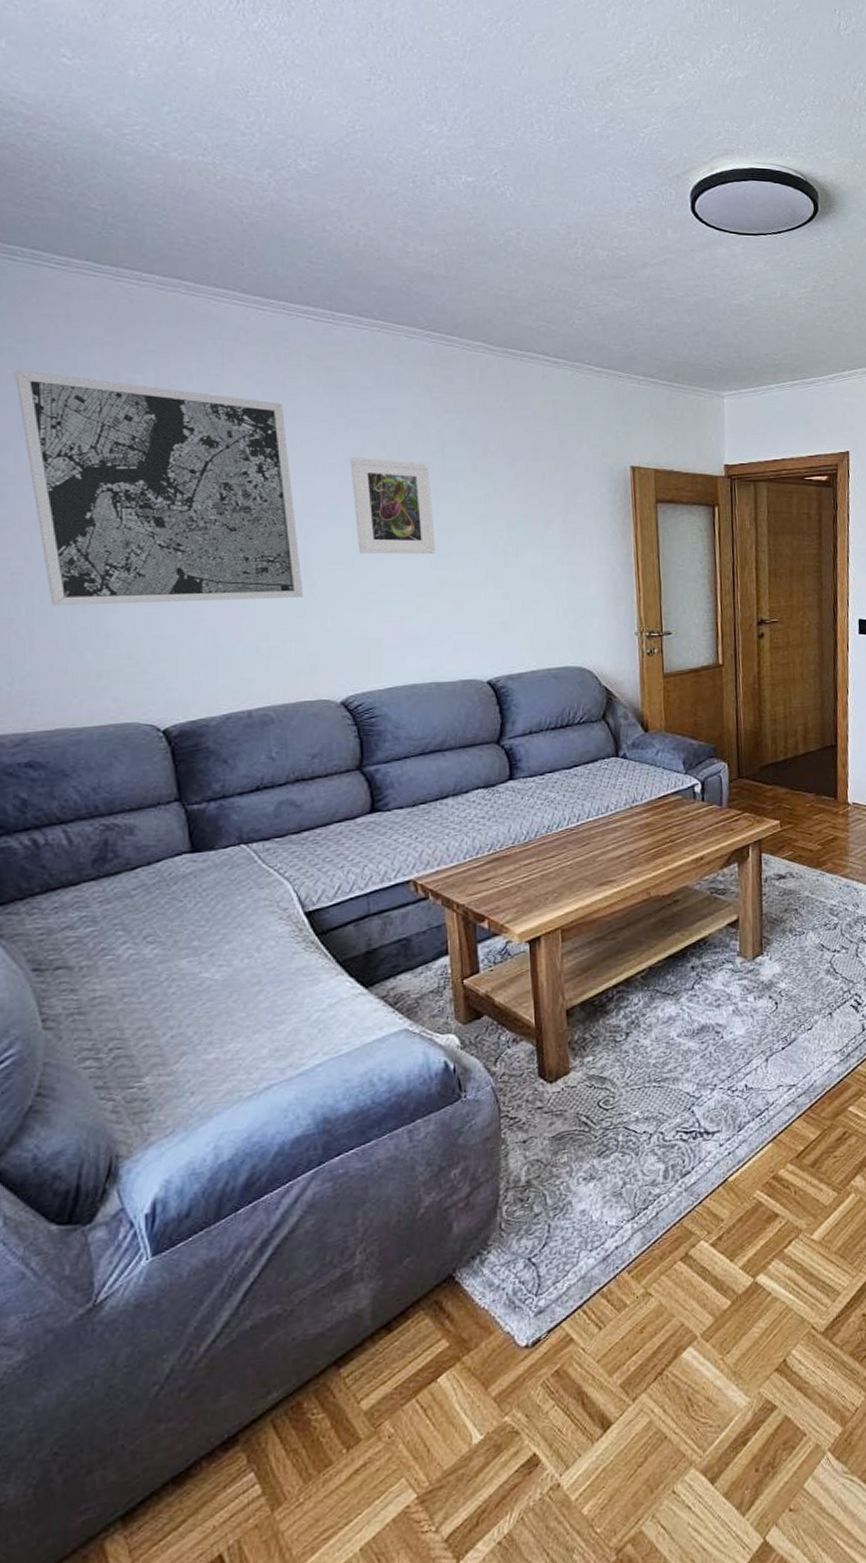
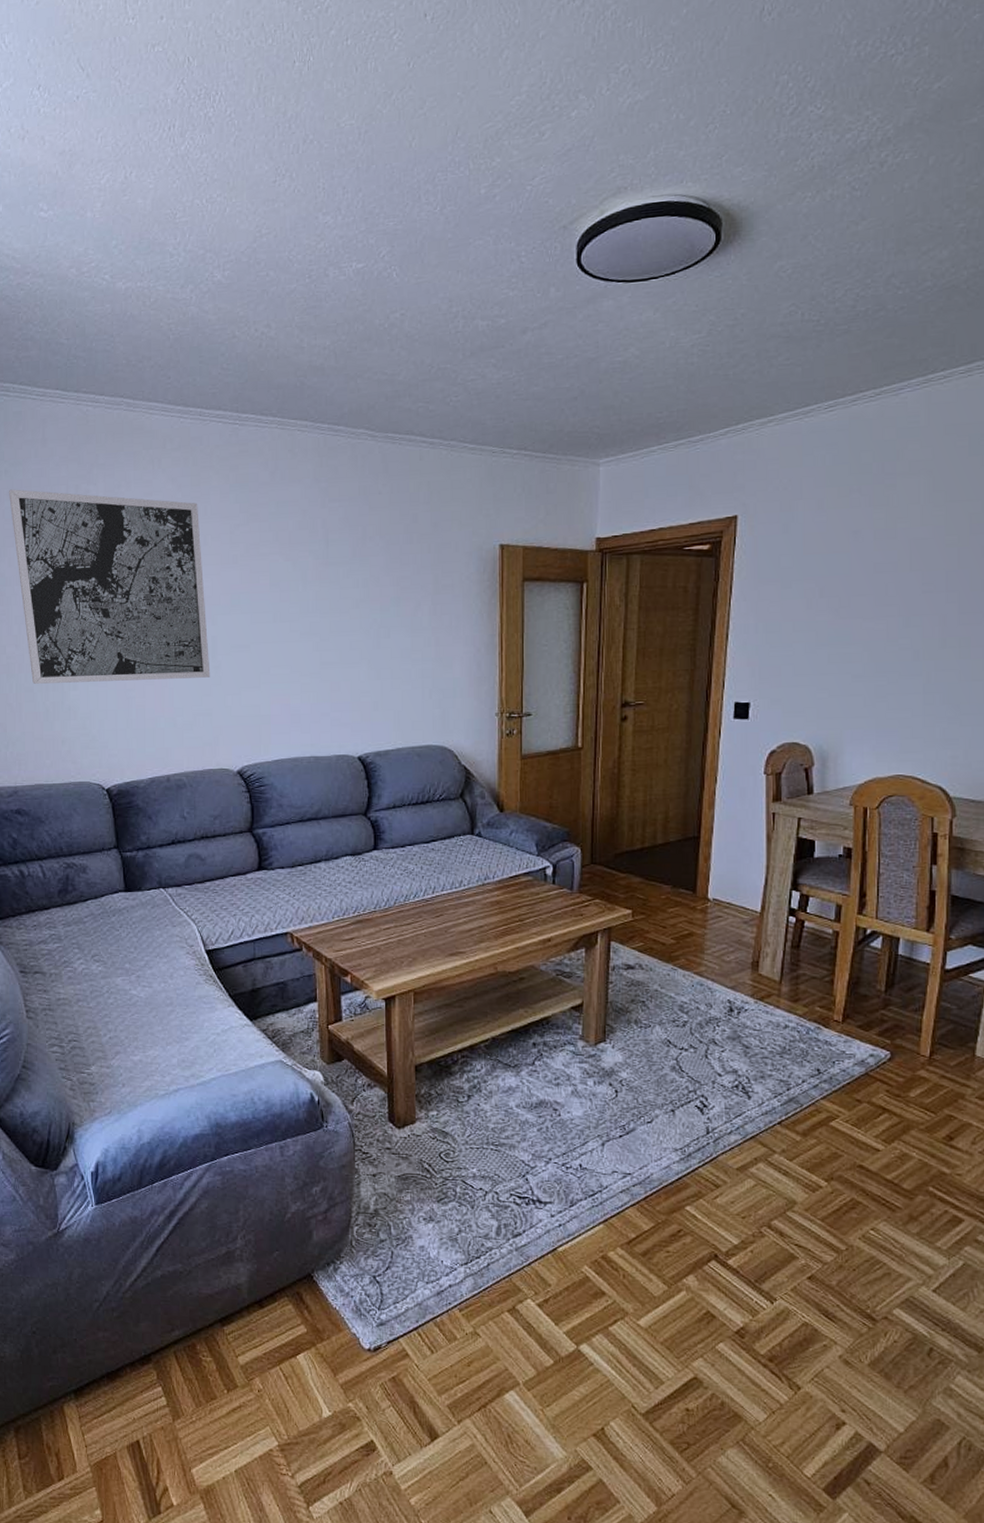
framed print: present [350,457,436,554] -> none [249,548,318,638]

